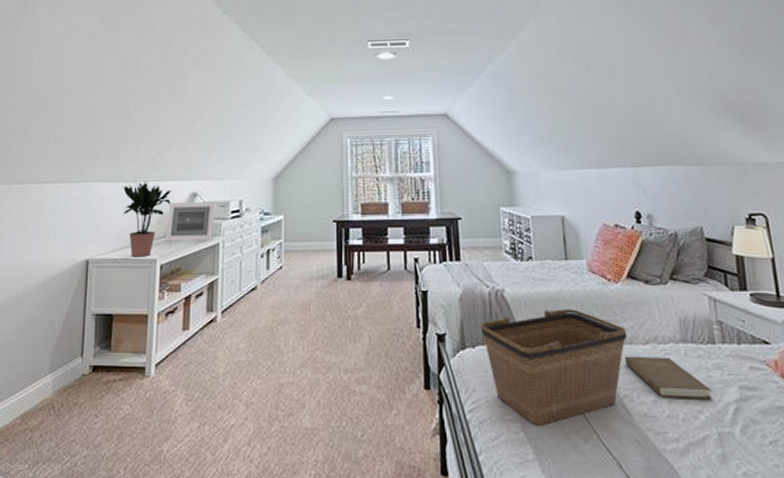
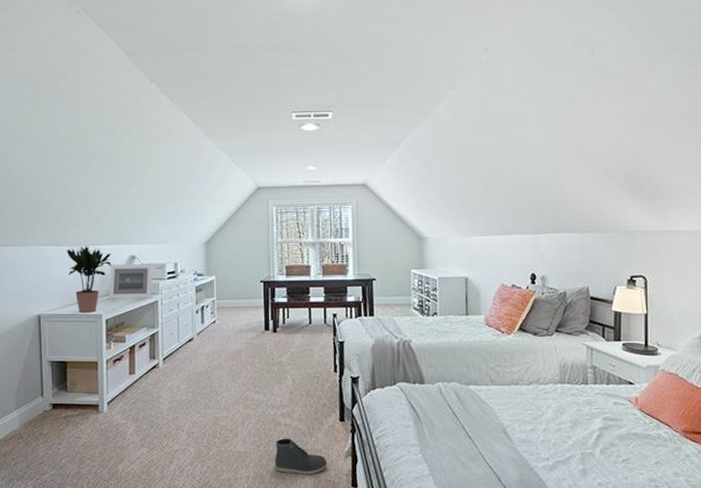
sneaker: none [347,410,412,459] -> present [274,438,328,475]
bicycle basket: present [480,309,628,425] -> none [389,356,515,449]
book: present [624,356,713,399] -> none [510,394,581,428]

